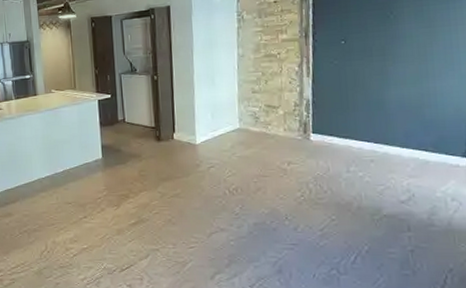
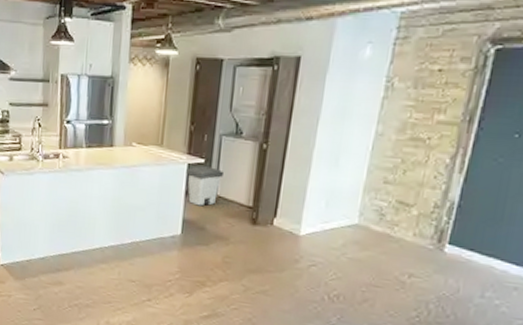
trash can: none [98,100,127,133] -> present [186,165,223,207]

